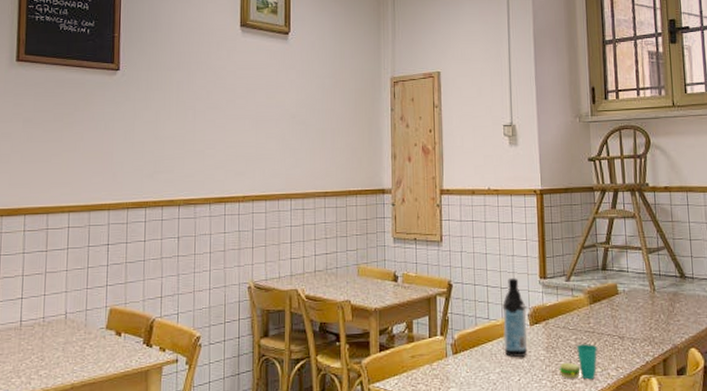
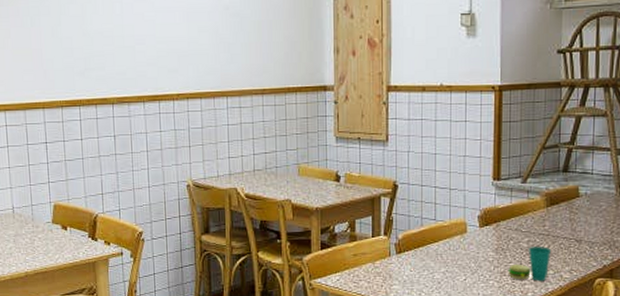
water bottle: present [502,278,528,357] -> none [450,179,476,257]

